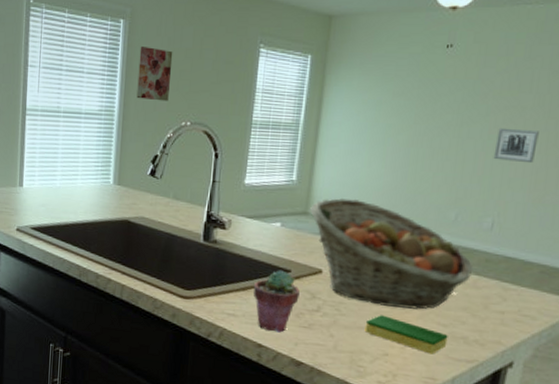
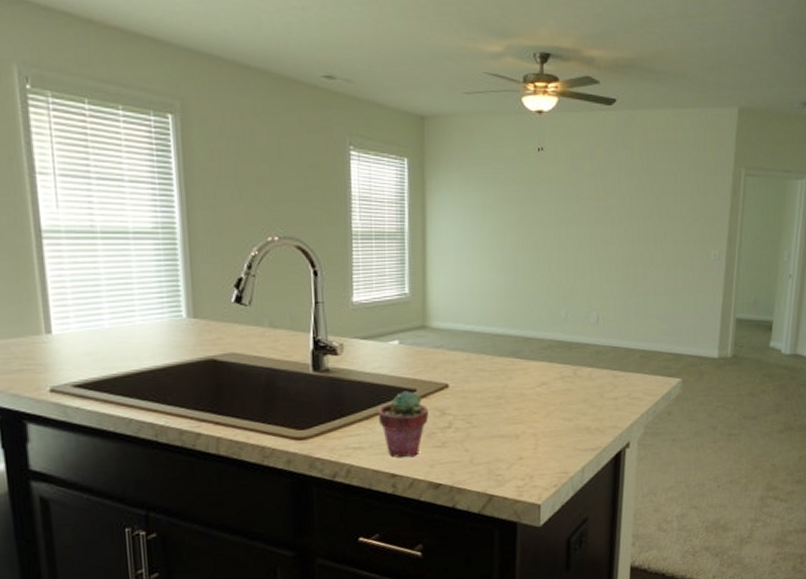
wall art: present [136,47,173,102] -> none [200,148,247,214]
fruit basket: present [310,198,473,310] -> none [428,306,587,411]
dish sponge: present [364,315,448,355] -> none [497,420,574,450]
wall art: present [493,127,539,164] -> none [591,227,625,259]

